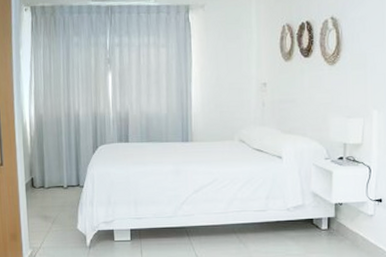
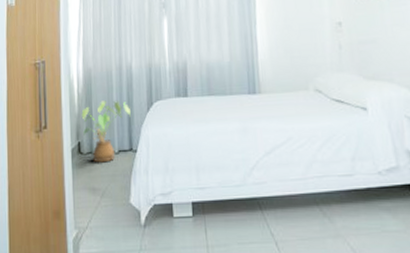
house plant: none [34,143,78,196] -> present [81,100,131,163]

